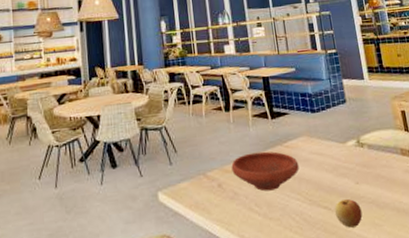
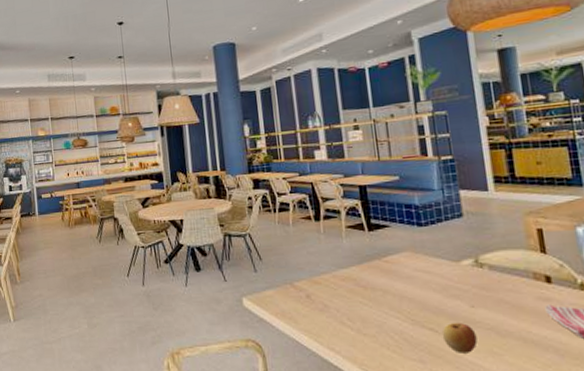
bowl: present [231,151,300,191] -> none [321,265,401,306]

